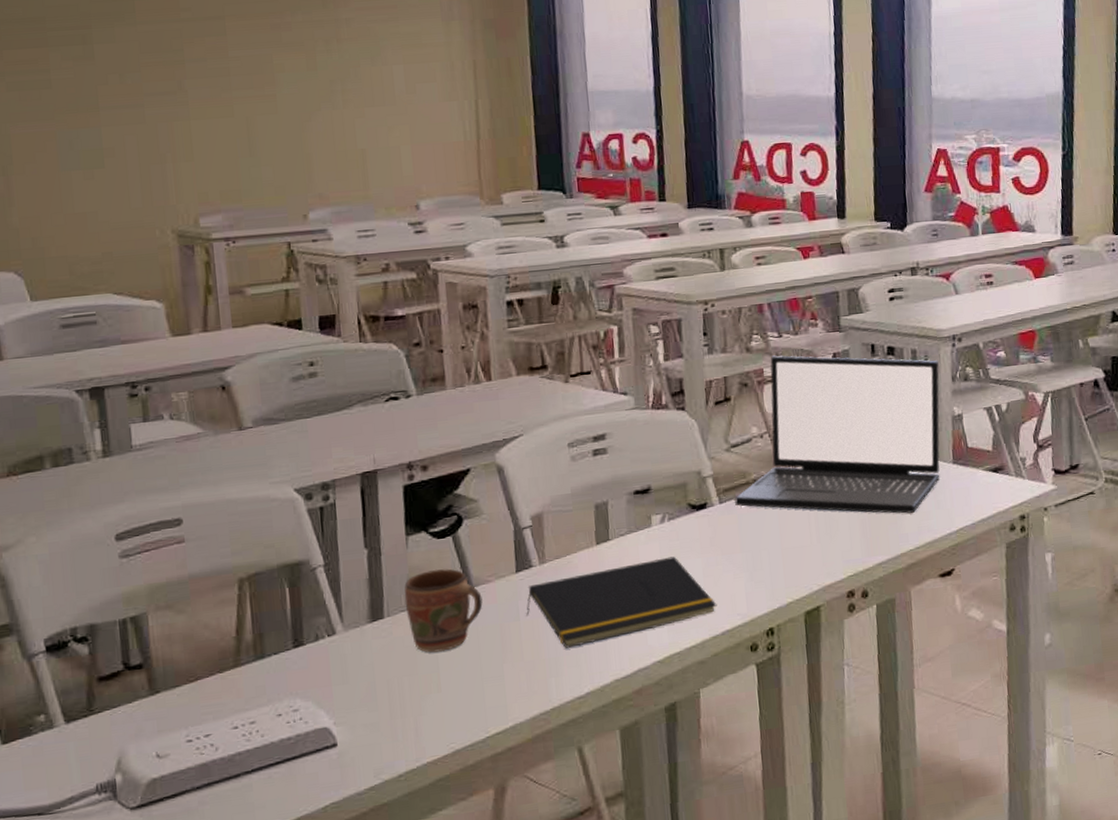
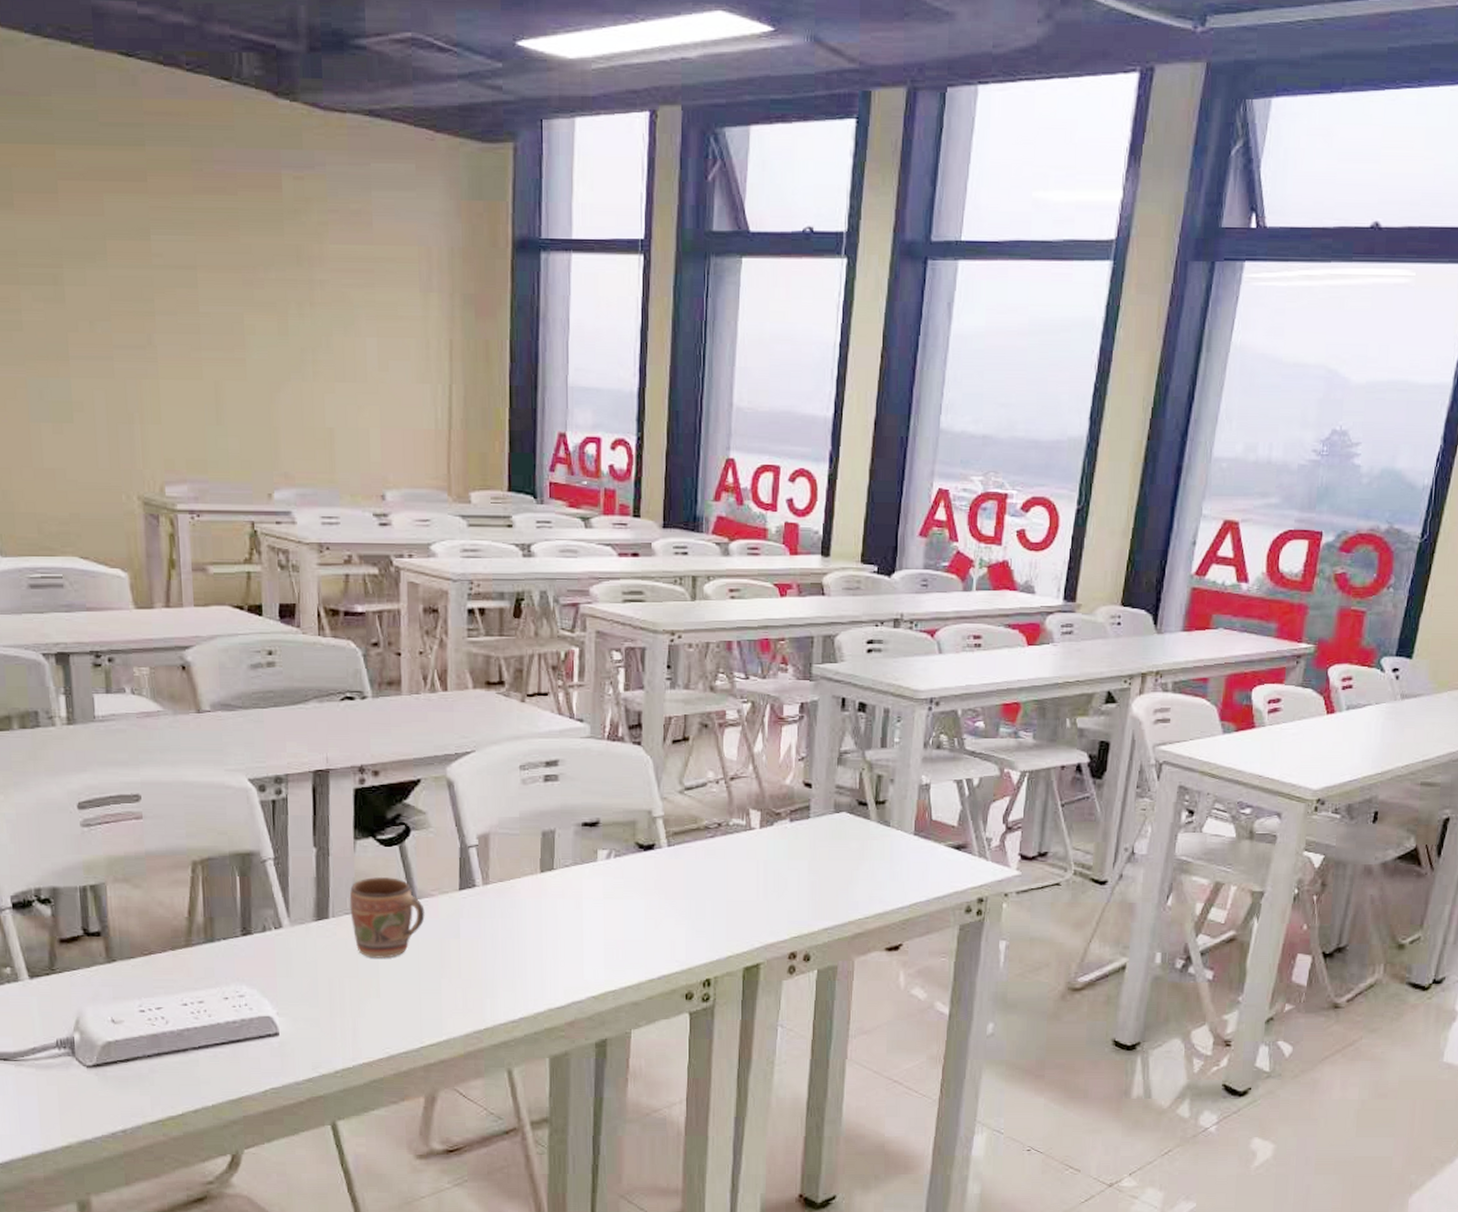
notepad: present [526,556,717,648] -> none [467,894,656,972]
laptop: present [735,355,940,514] -> none [684,698,911,881]

